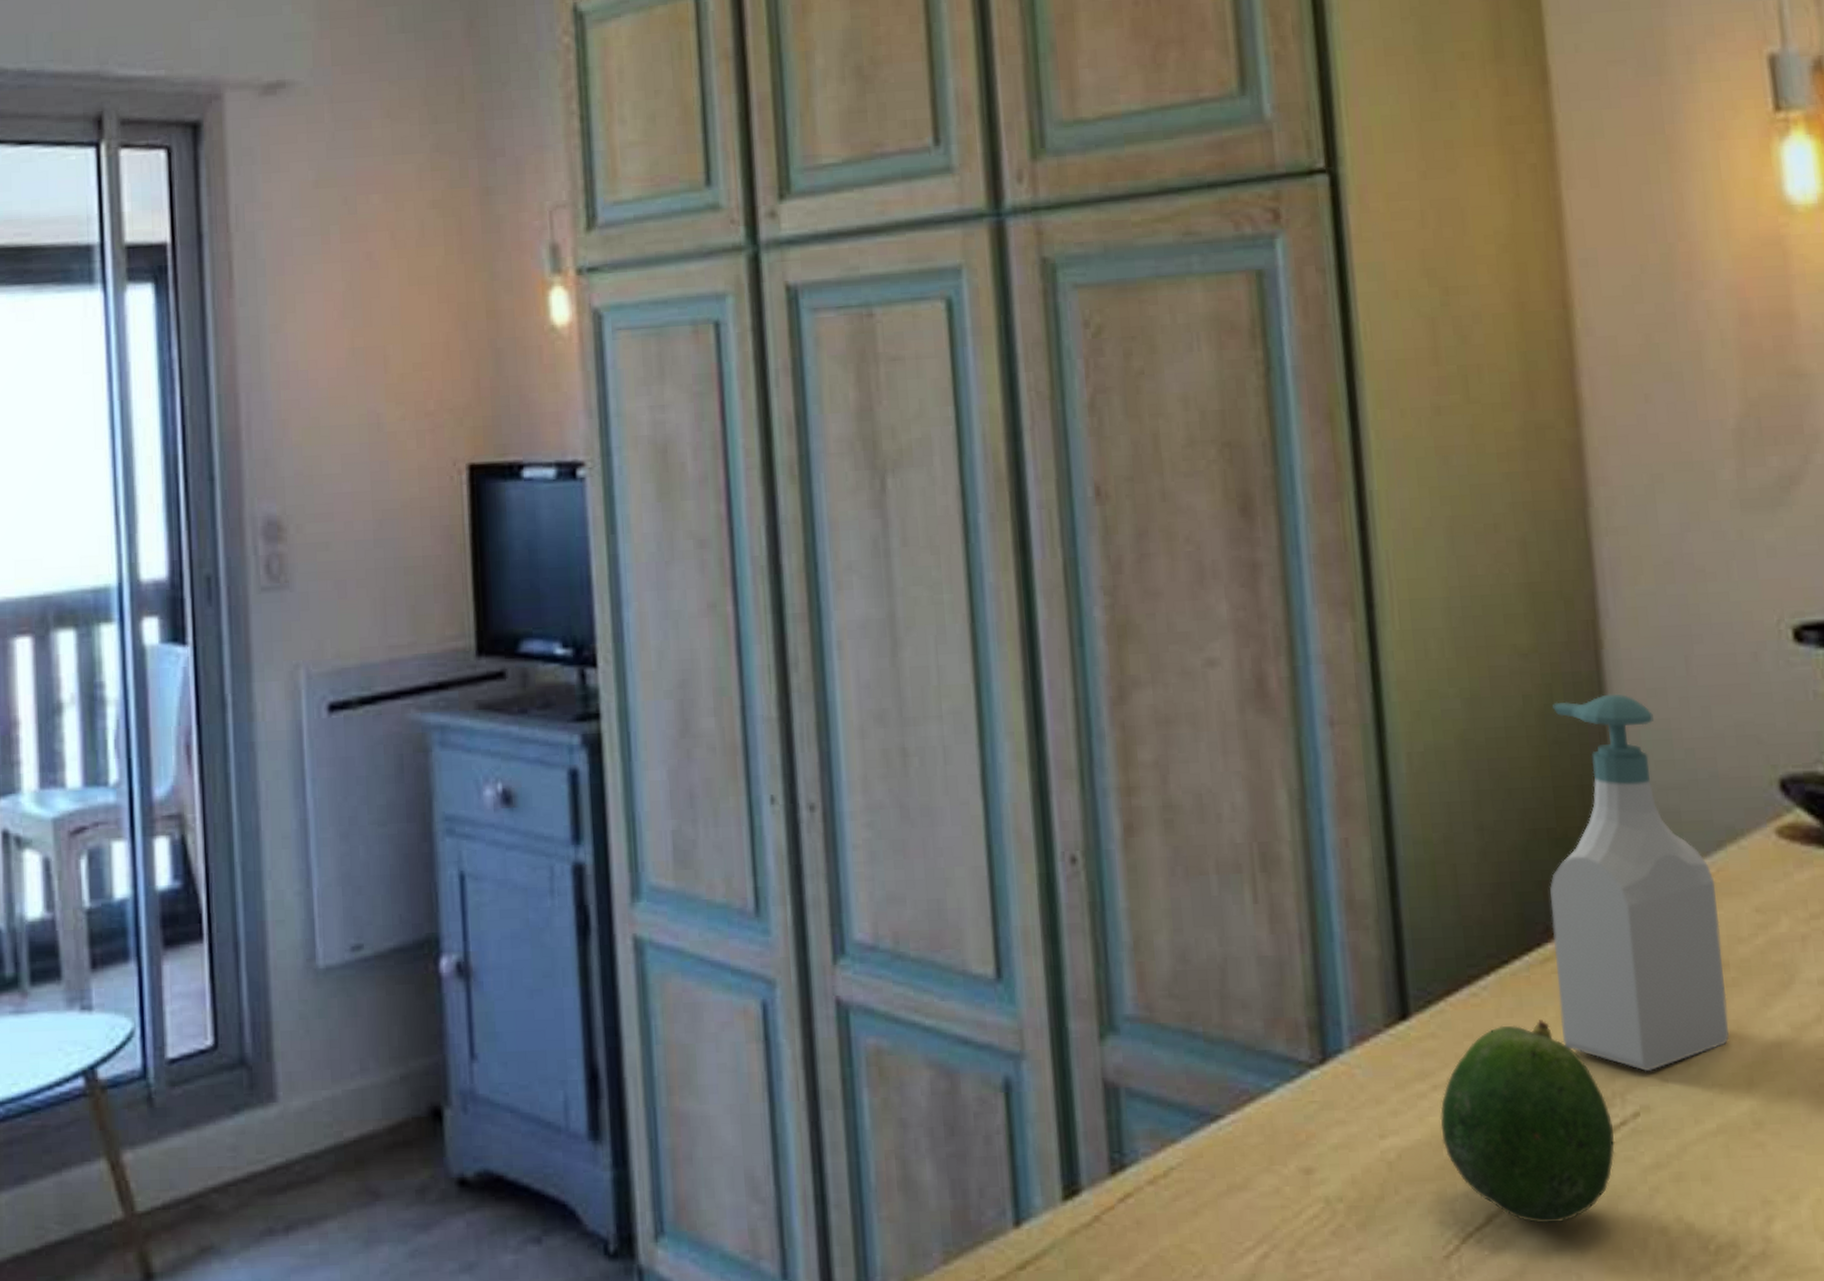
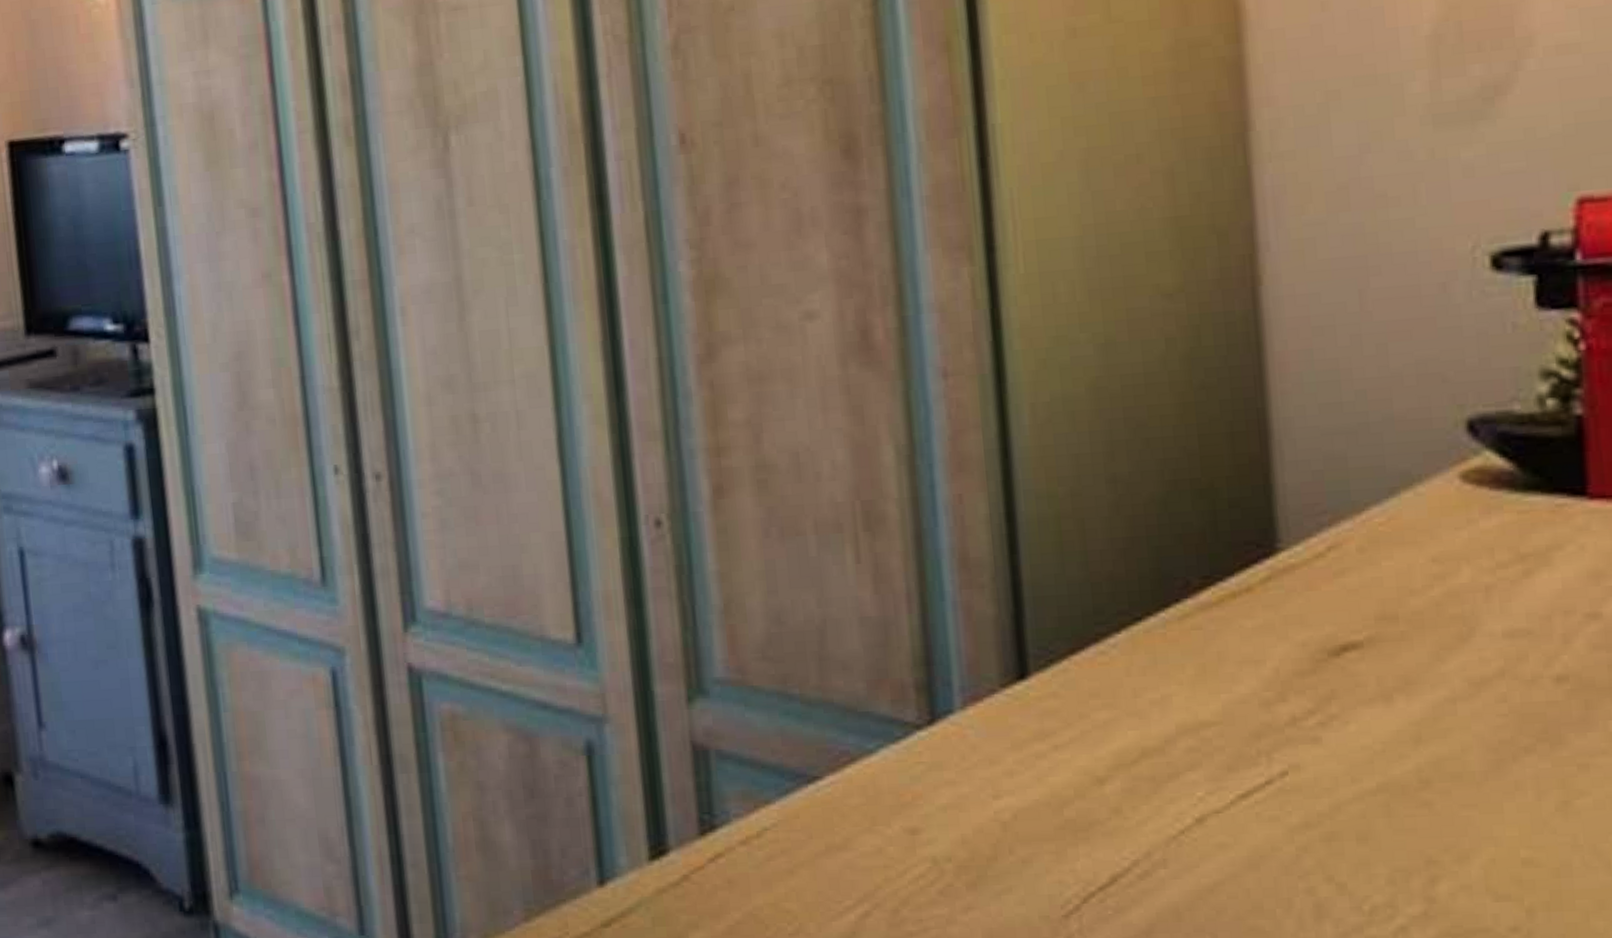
fruit: present [1440,1019,1615,1224] -> none [1061,677,1259,884]
soap bottle: present [1550,694,1730,1072] -> none [1191,333,1396,730]

